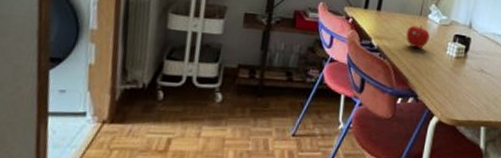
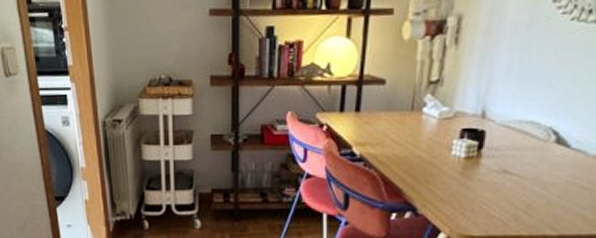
fruit: present [406,25,430,49] -> none [395,122,427,152]

